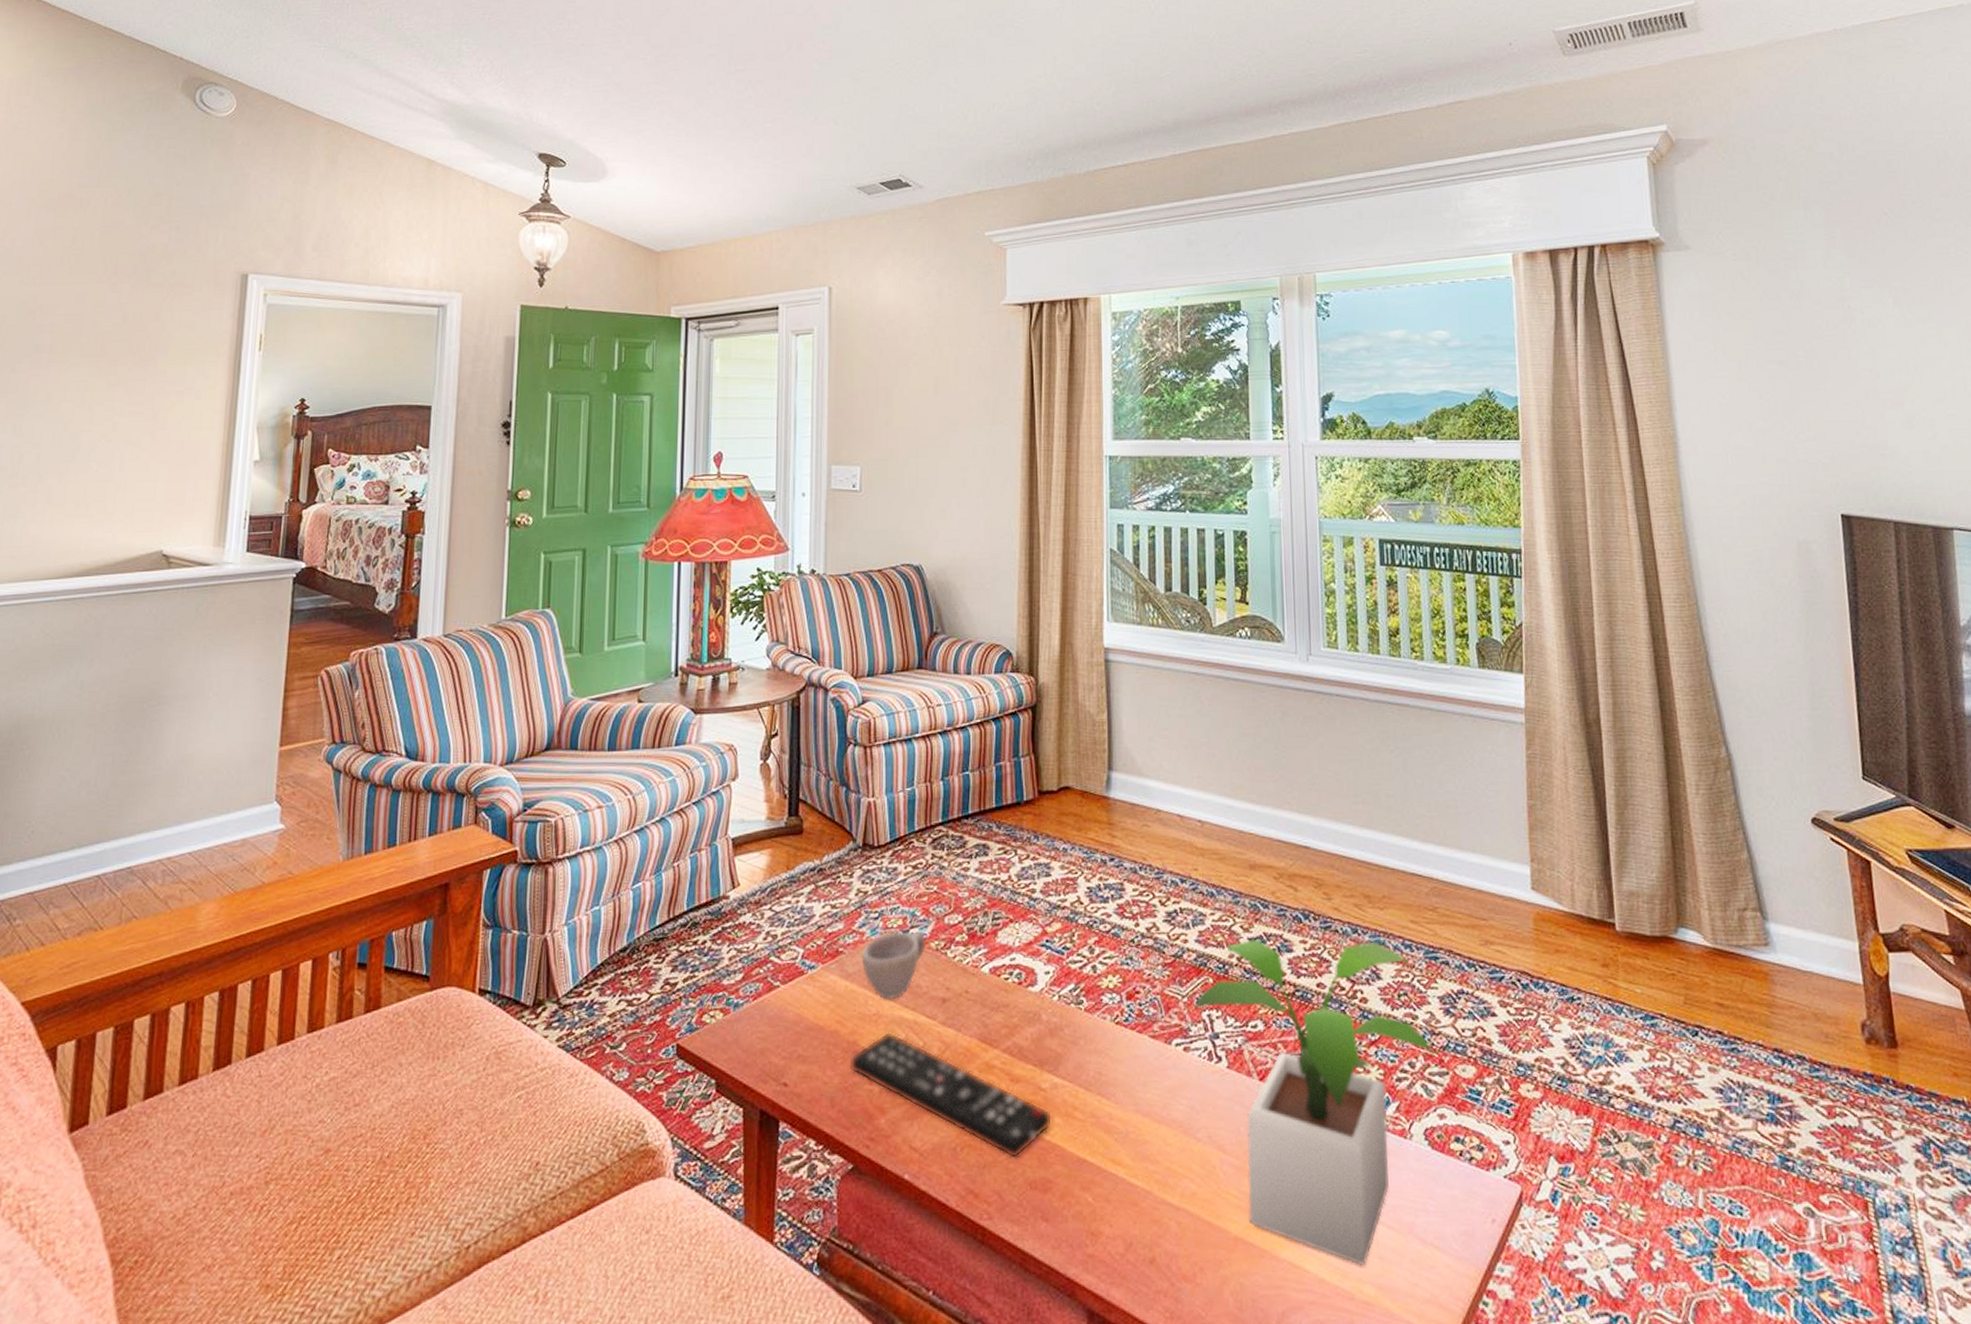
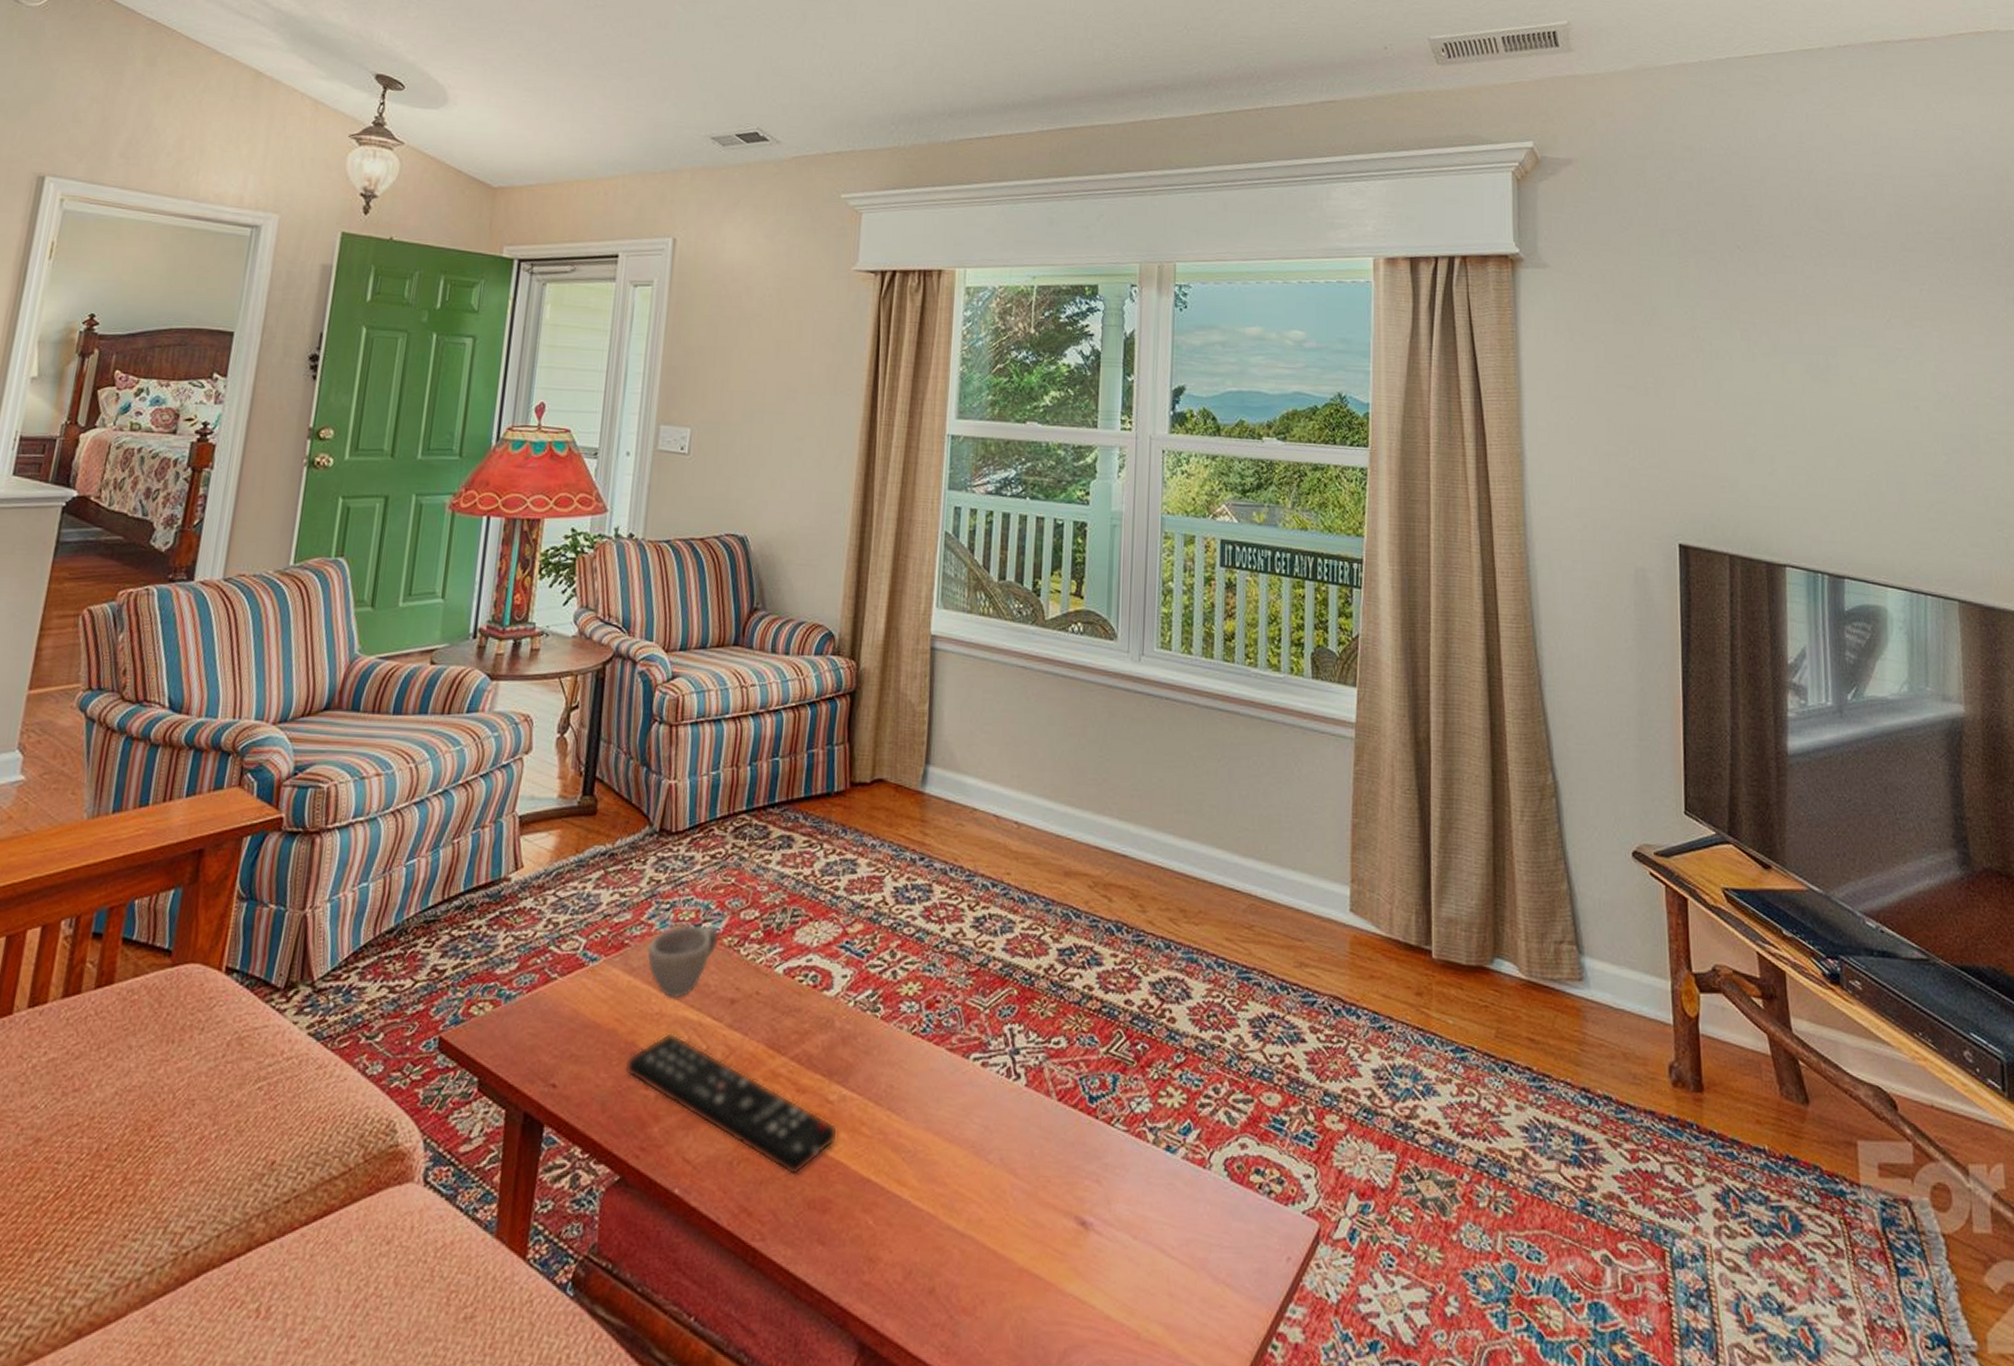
potted plant: present [1194,938,1434,1265] -> none [996,949,1240,1302]

